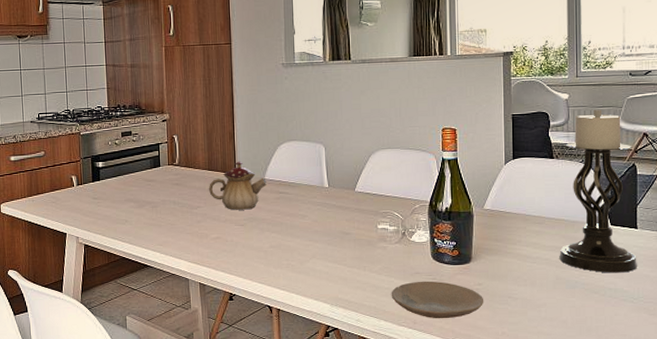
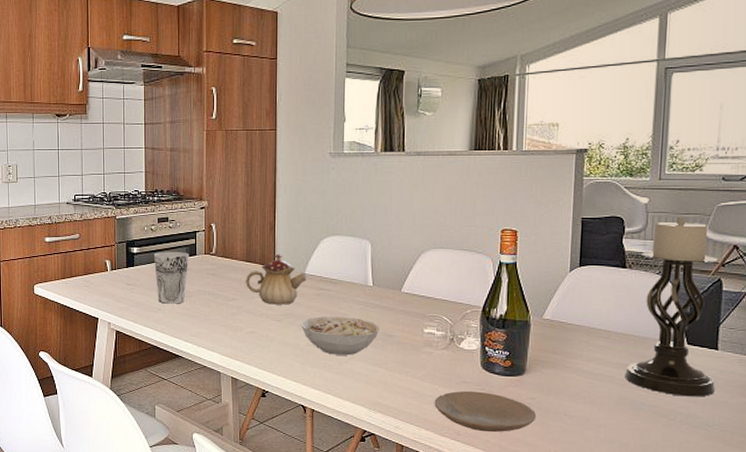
cup: none [118,164,154,215] -> present [153,251,189,304]
bowl: none [263,217,337,255] -> present [301,315,379,356]

